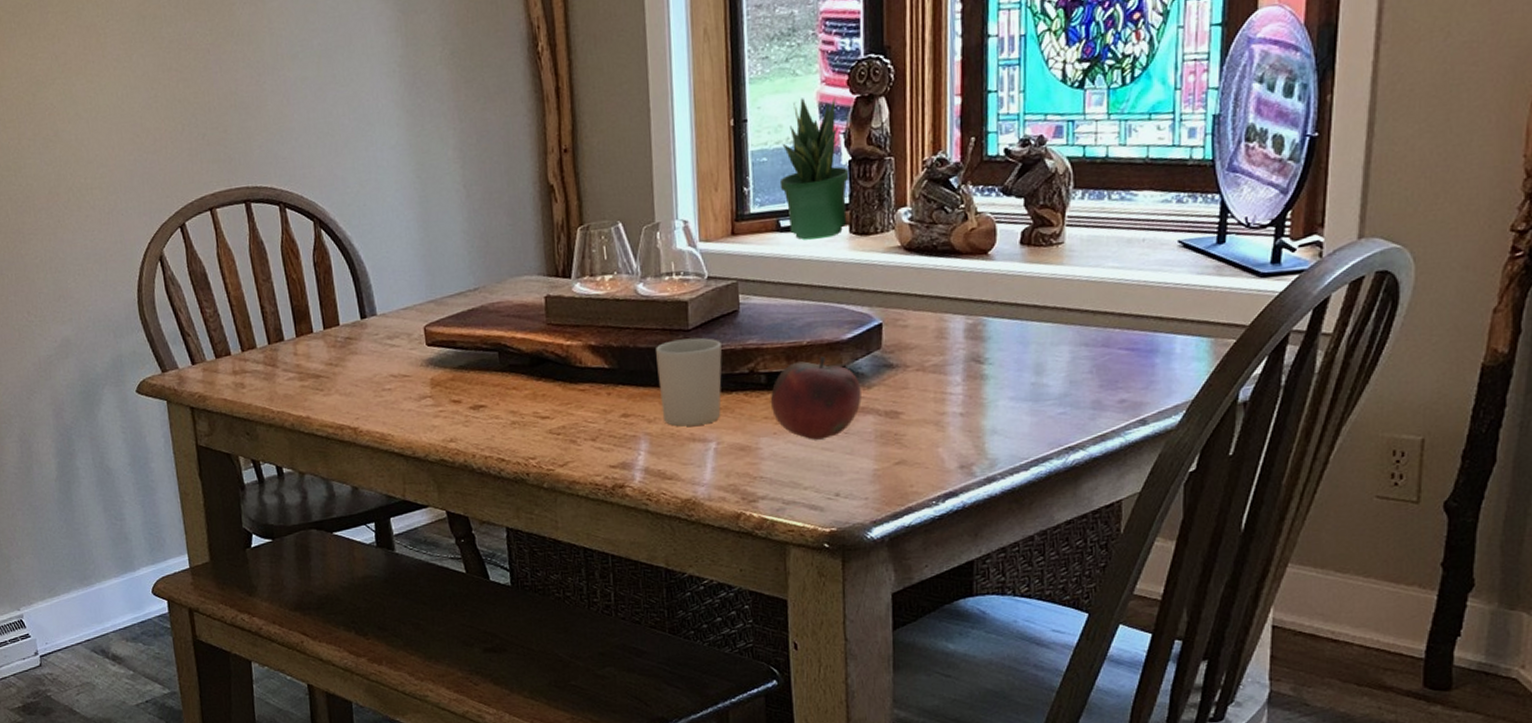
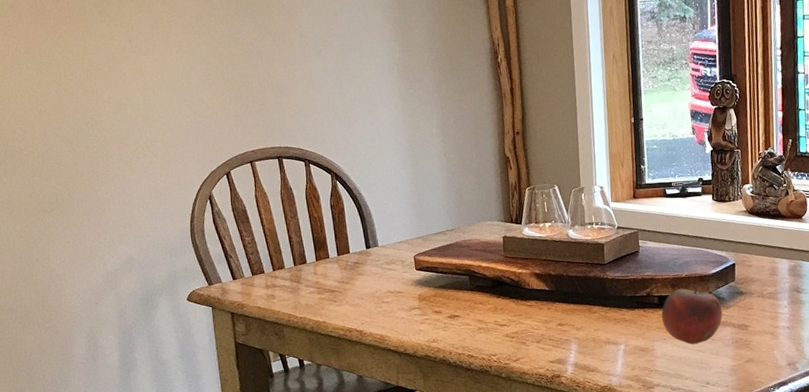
mug: present [656,337,722,427] -> none [582,270,628,333]
planter: present [779,98,849,240] -> none [665,106,711,204]

